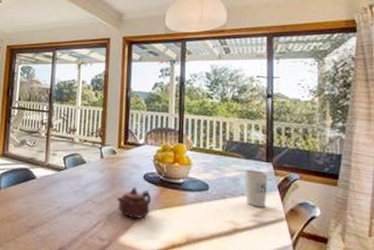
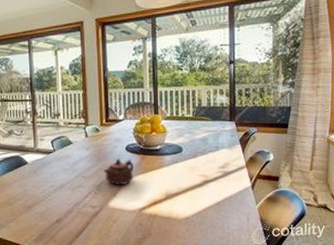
cup: present [244,169,269,208] -> none [212,129,232,160]

